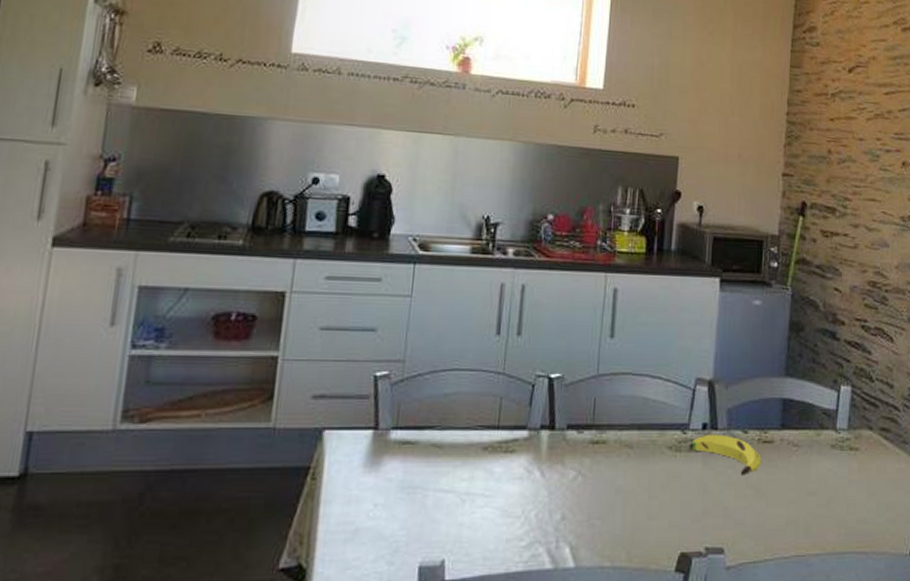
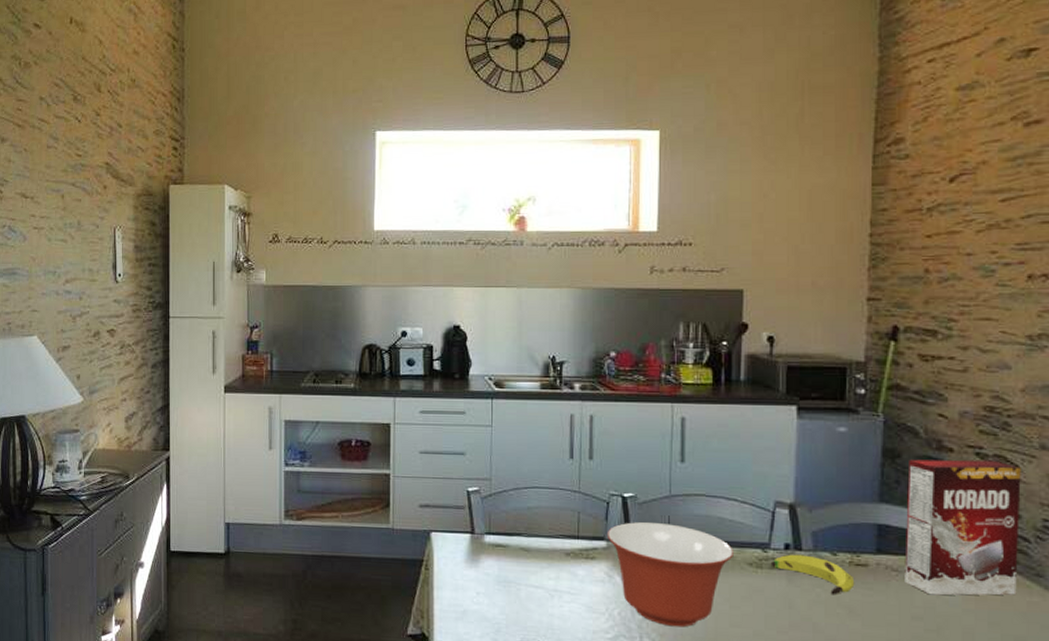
mixing bowl: none [529,407,655,526] -> present [606,522,733,628]
cereal box: none [803,332,894,469] -> present [904,459,1021,596]

